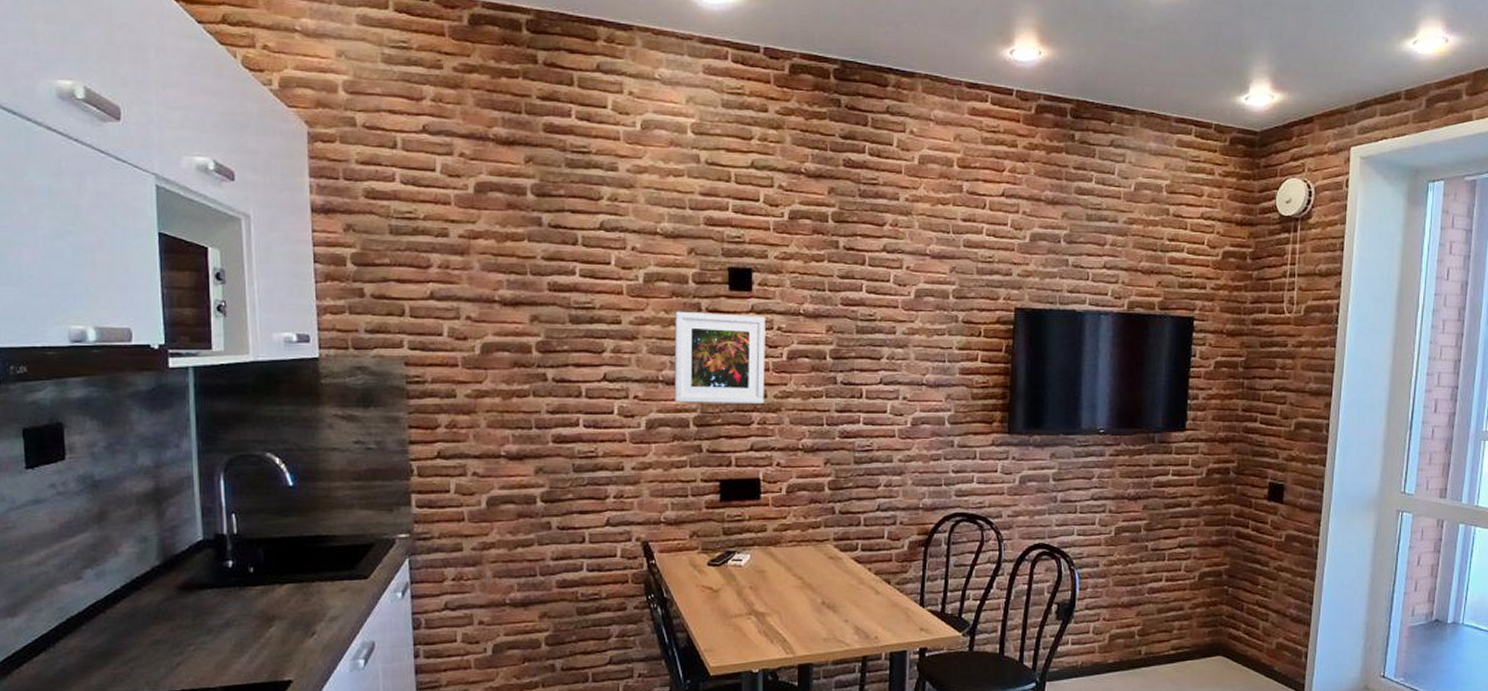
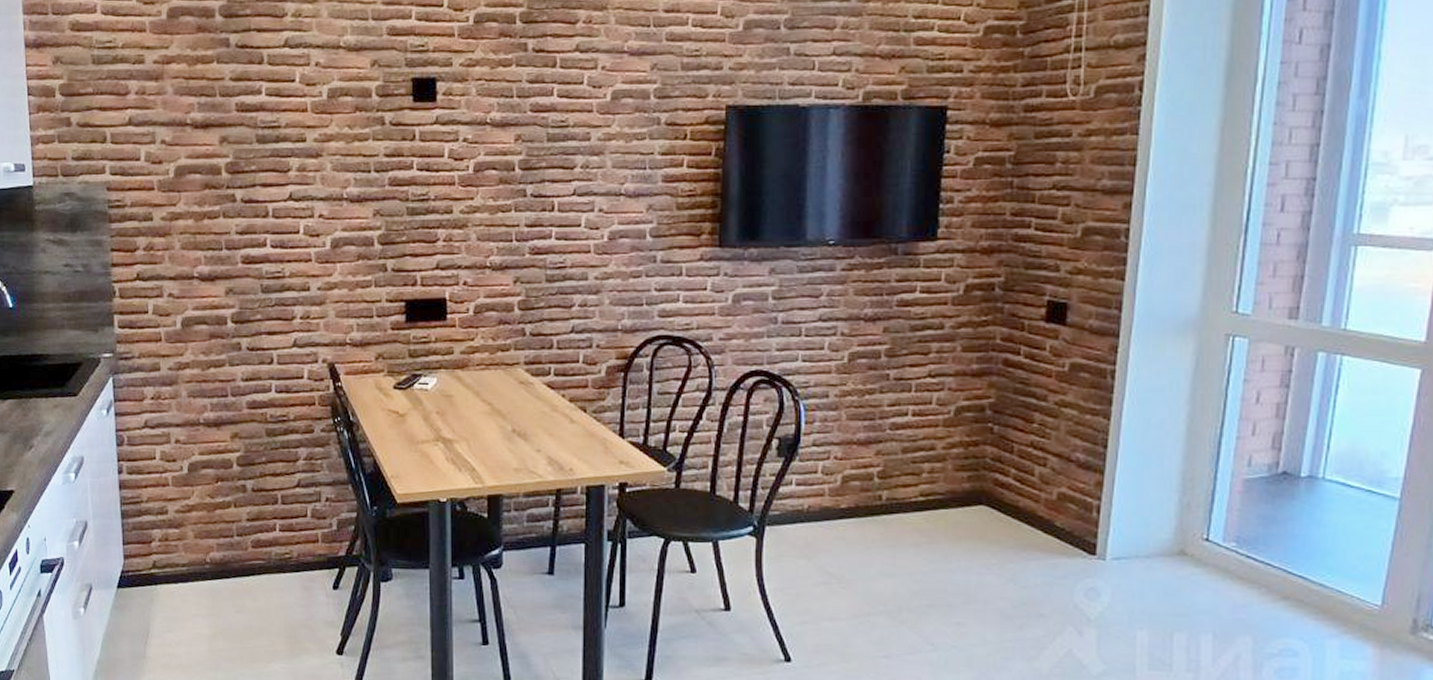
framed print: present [674,311,765,405] -> none [358,126,451,221]

